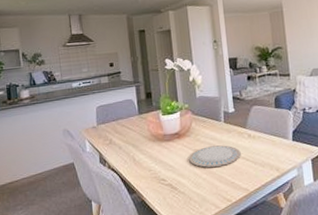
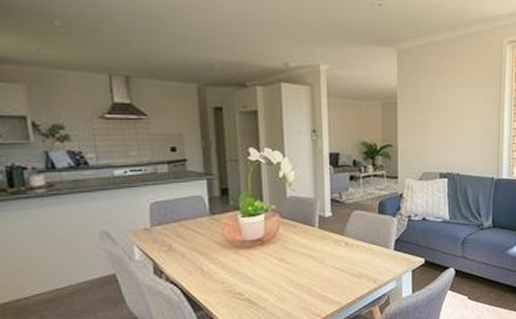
plate: present [189,145,241,168] -> none [273,254,336,279]

